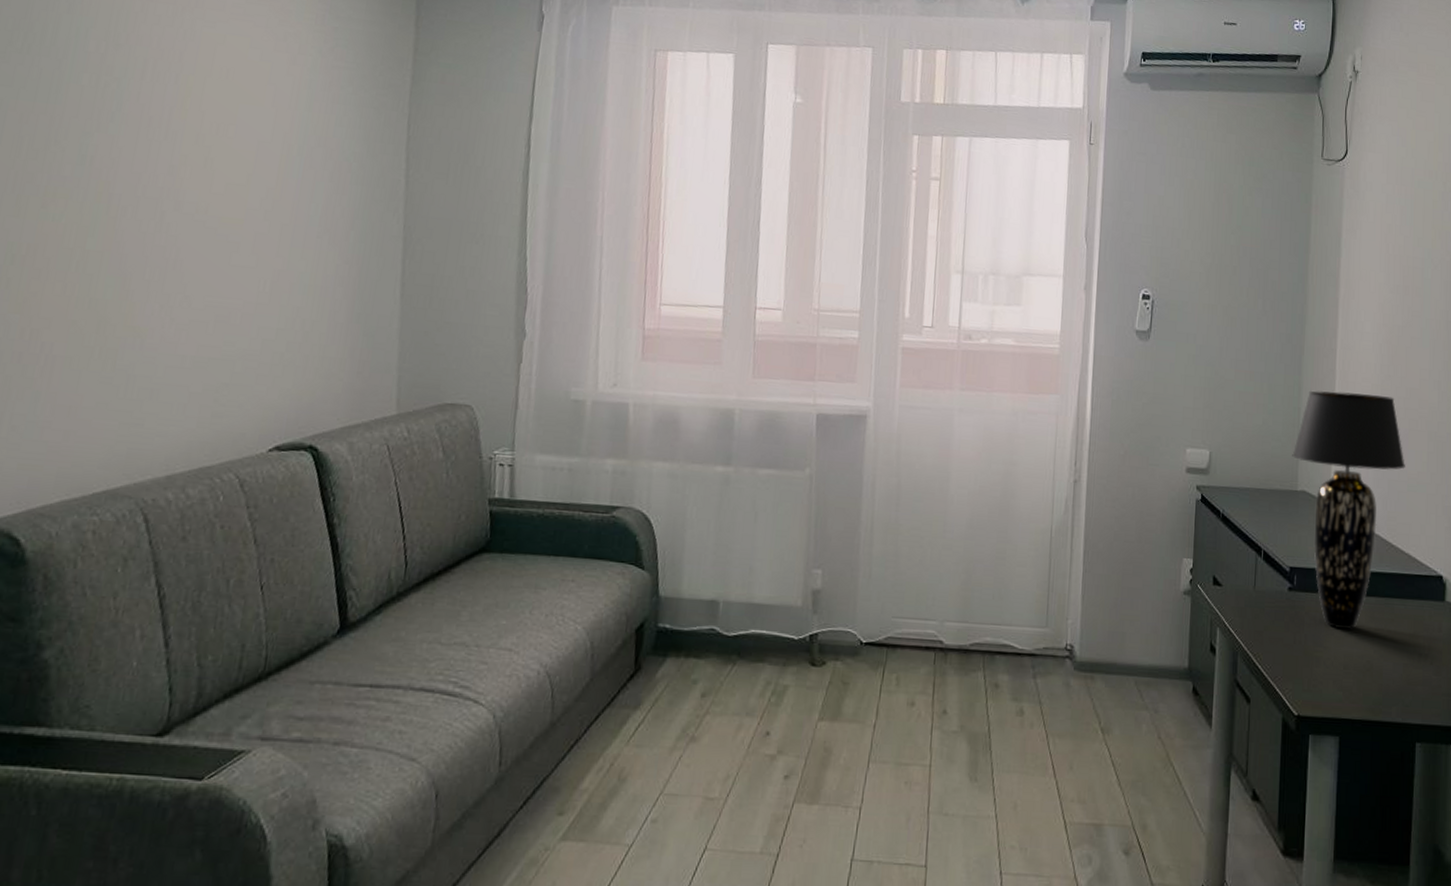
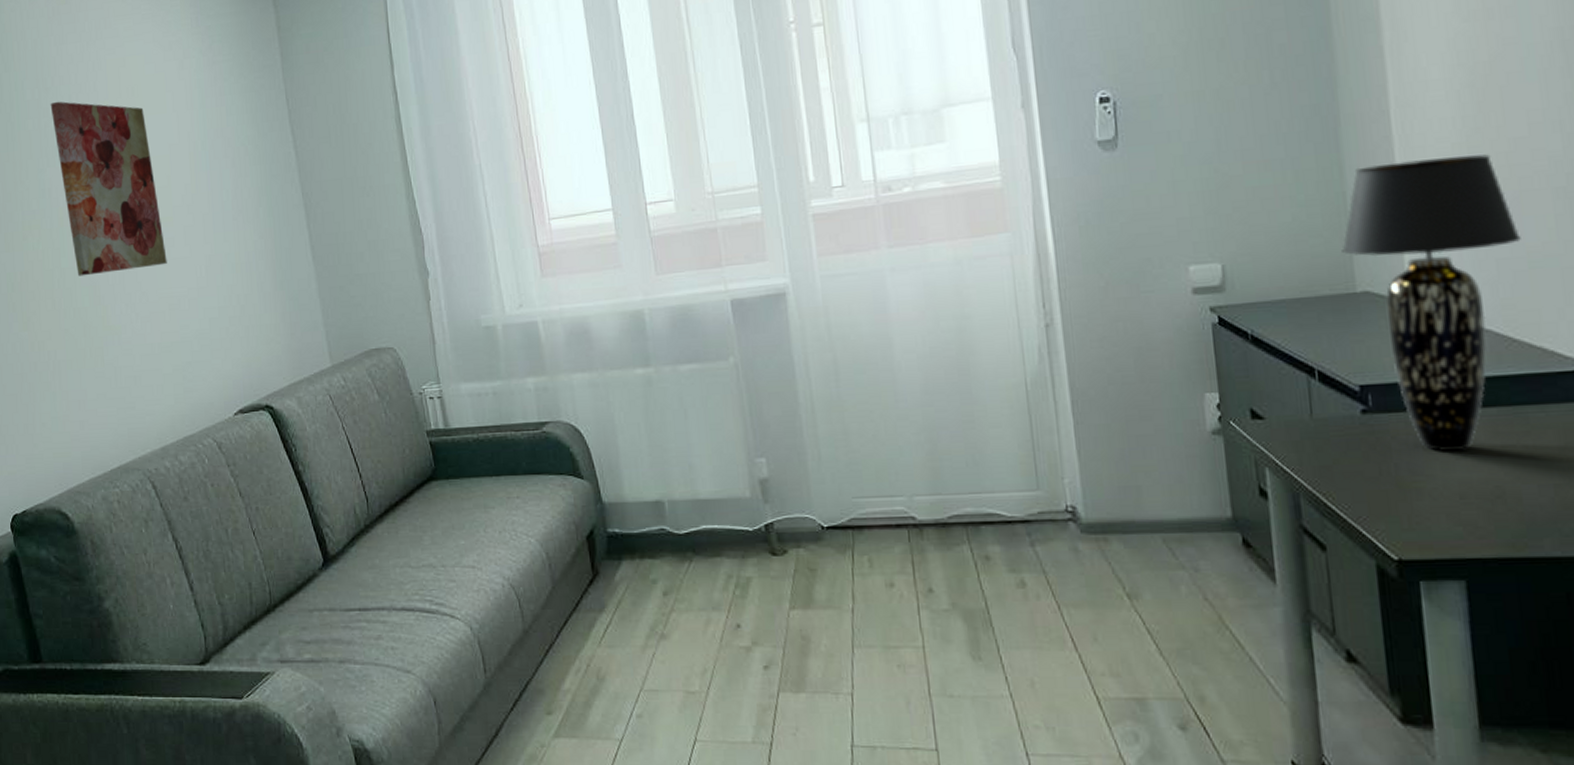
wall art: none [105,61,236,271] -> present [50,101,167,277]

